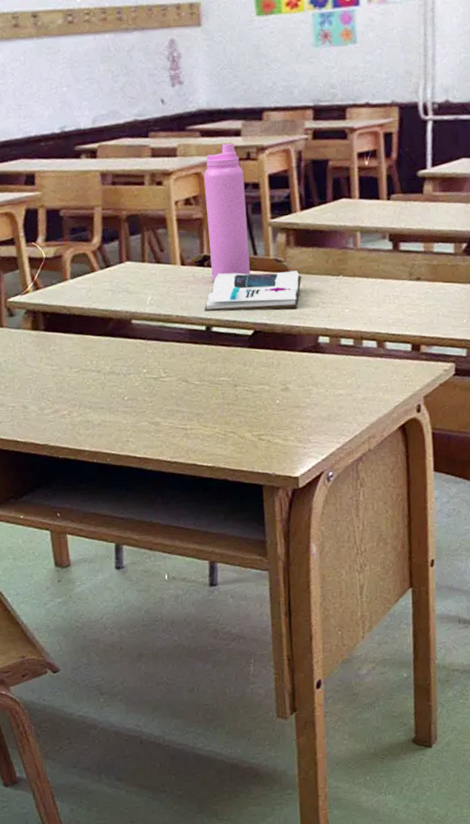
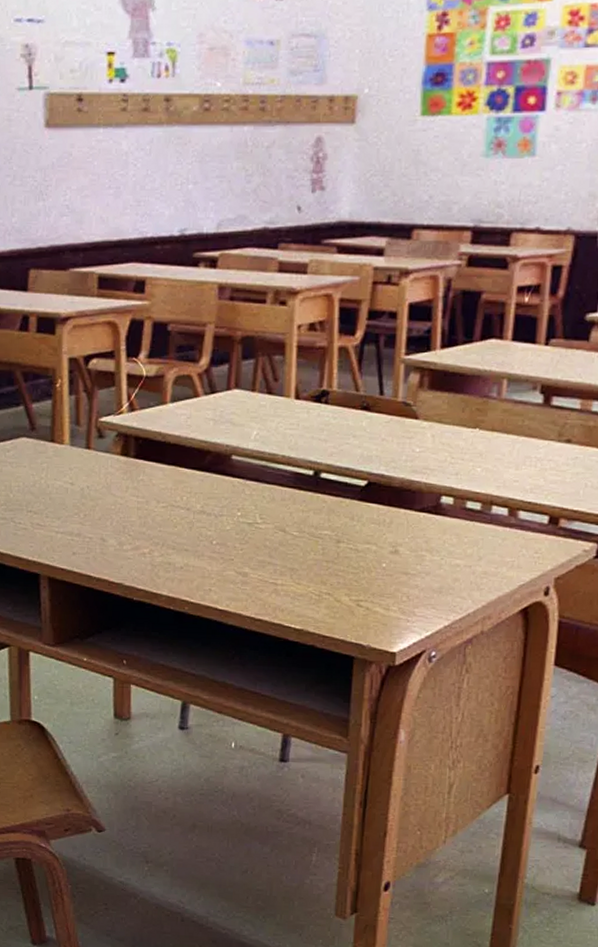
water bottle: present [204,143,250,282] -> none [328,263,381,422]
book: present [204,270,302,312] -> none [314,411,432,462]

